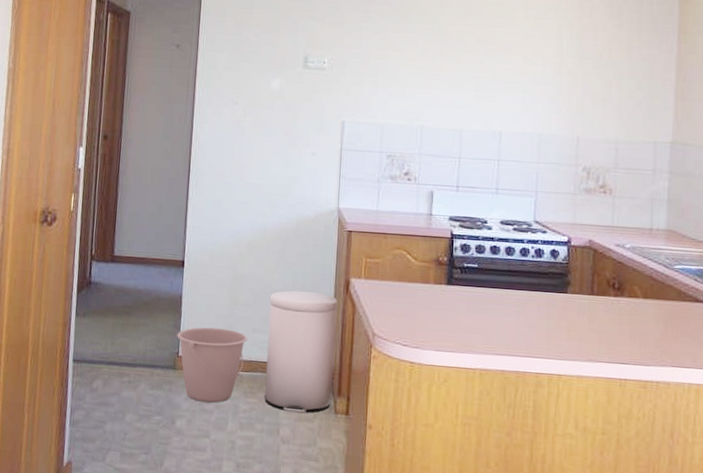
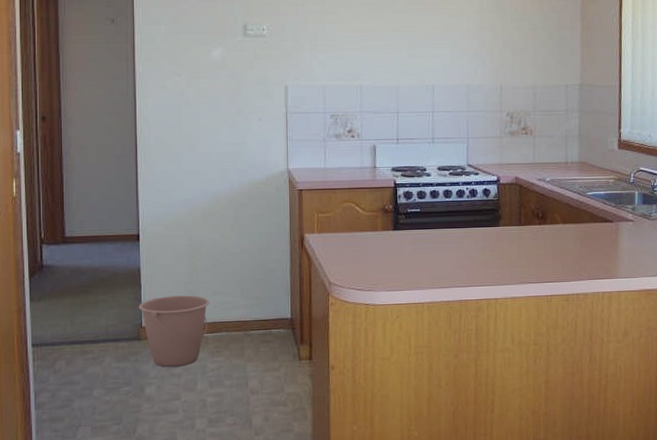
pedal bin: present [264,290,338,414] -> none [228,250,295,365]

